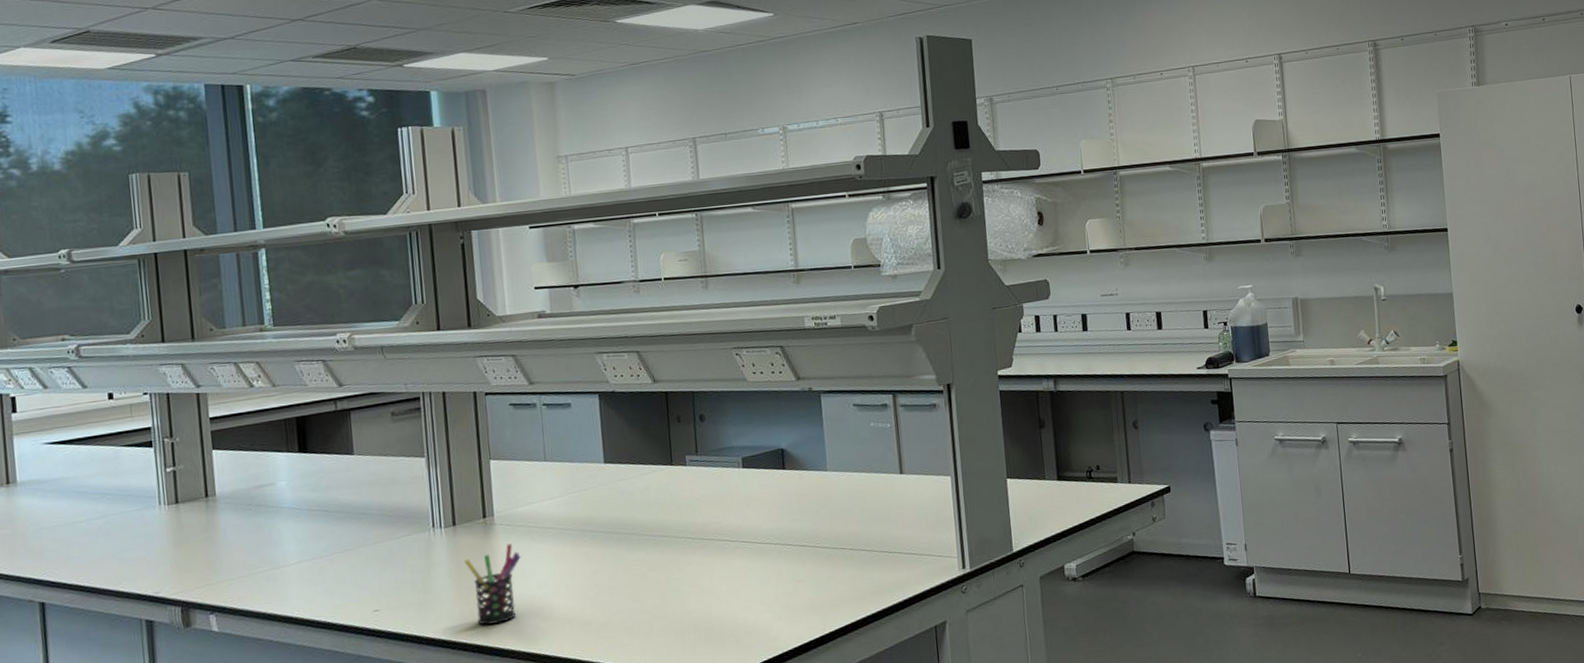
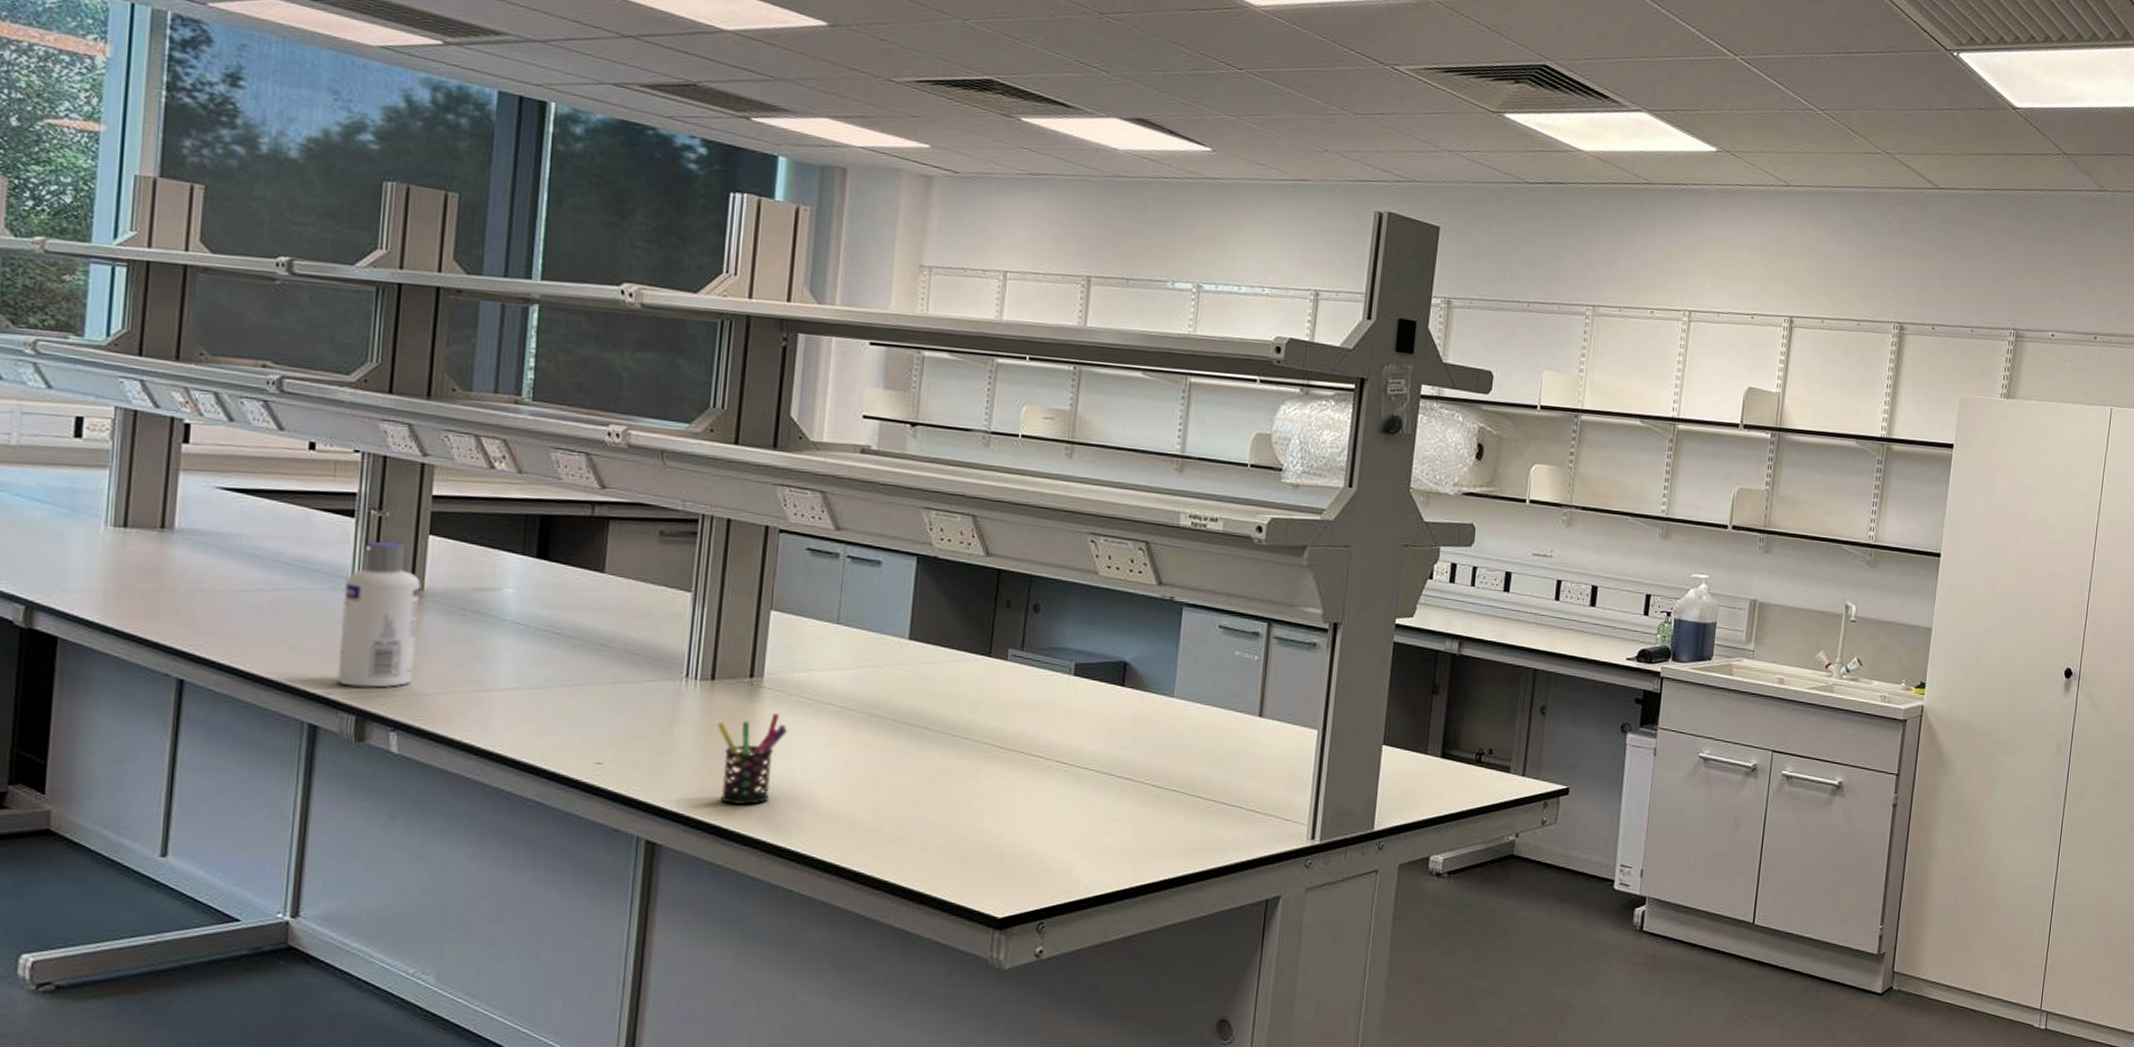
screw cap bottle: none [154,461,220,584] -> present [337,541,421,688]

